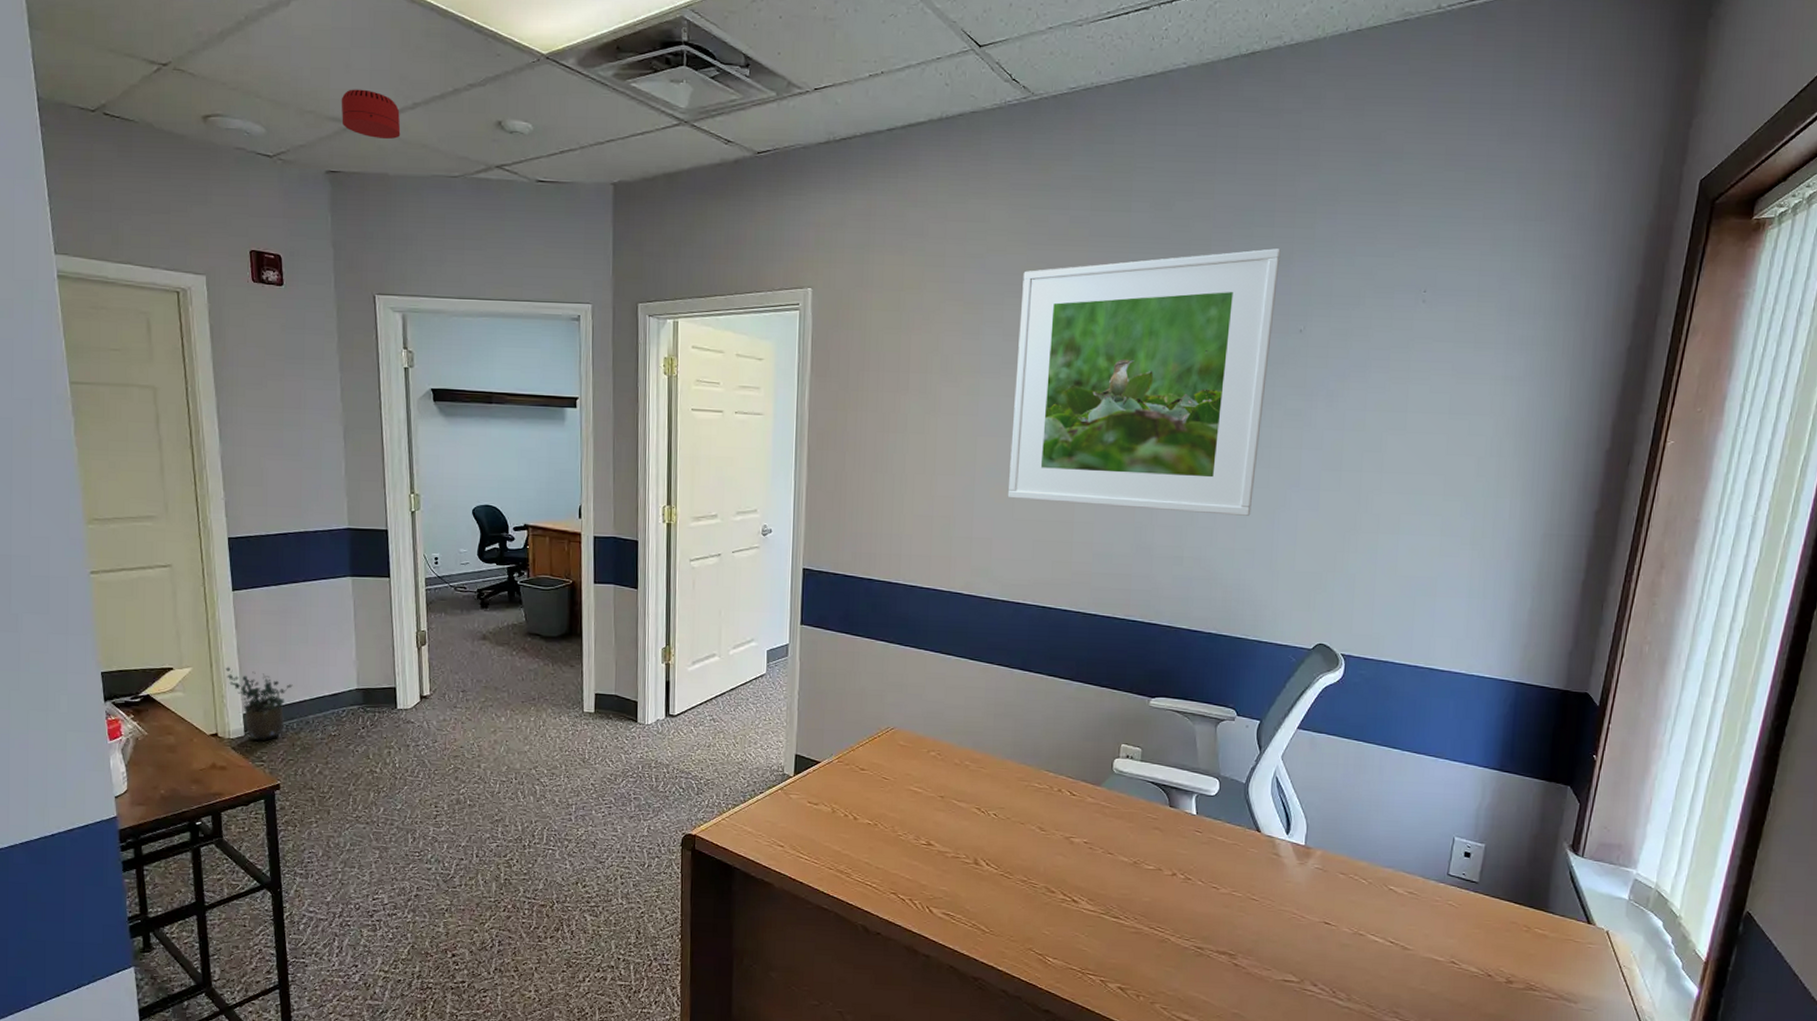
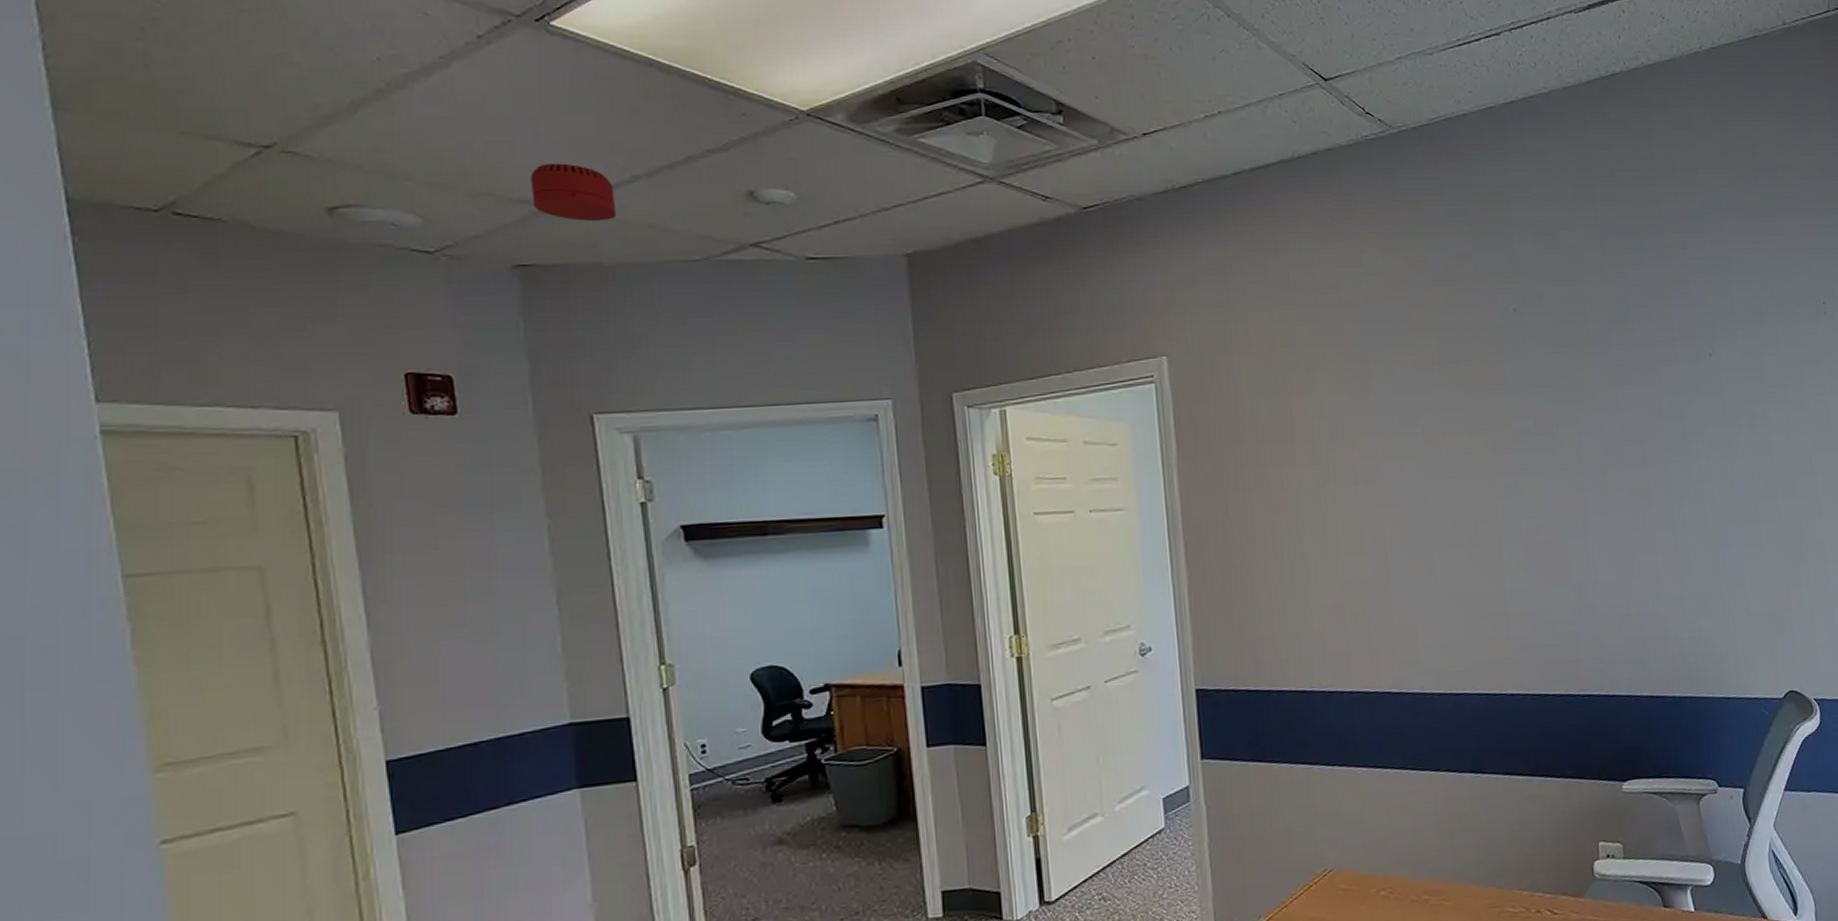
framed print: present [1008,248,1281,516] -> none [1408,271,1694,573]

